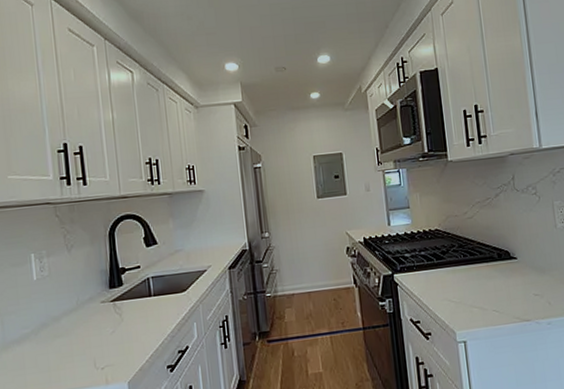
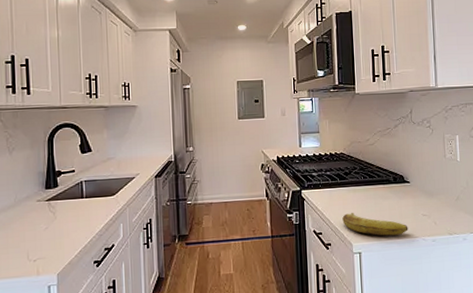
banana: none [442,296,519,321] -> present [342,213,408,237]

